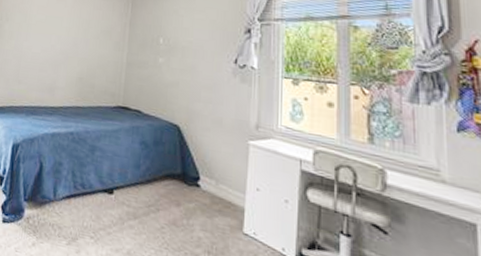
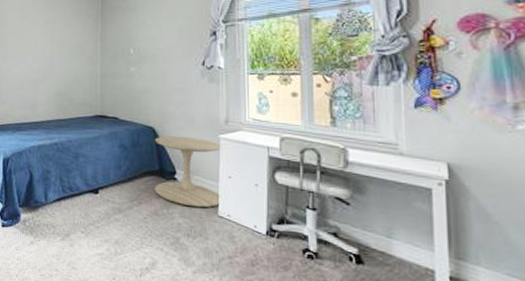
side table: none [175,136,251,222] -> present [154,136,222,208]

